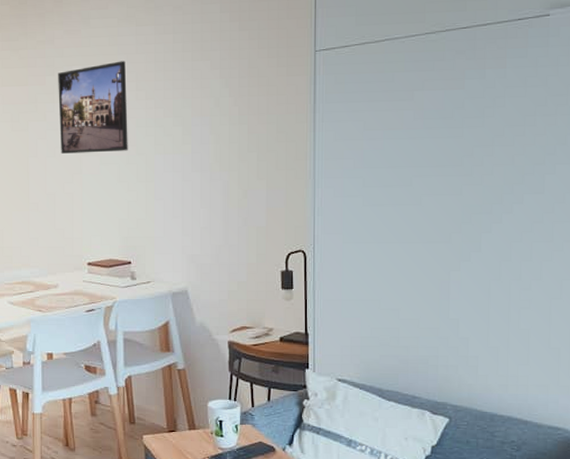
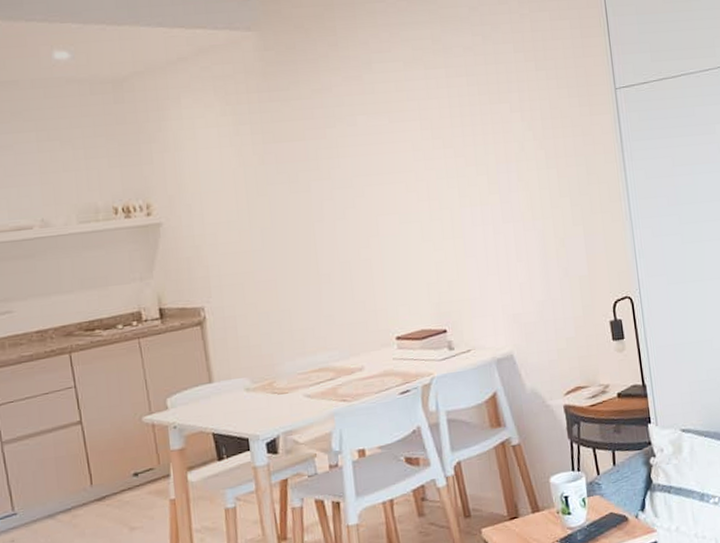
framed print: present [58,61,128,154] -> none [340,107,430,215]

